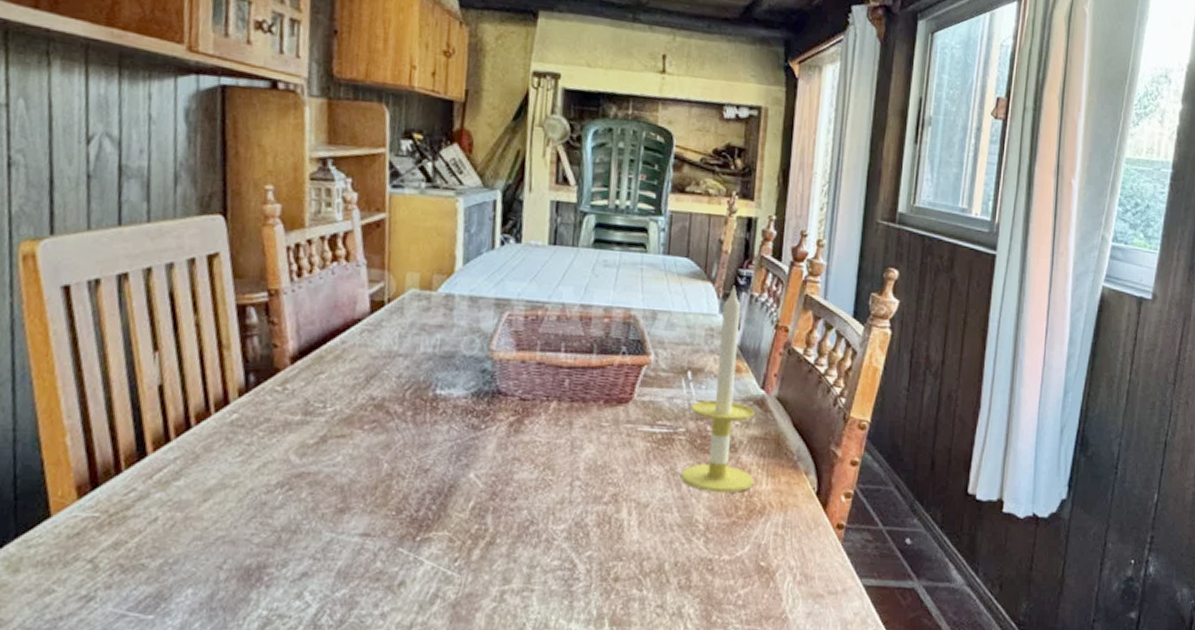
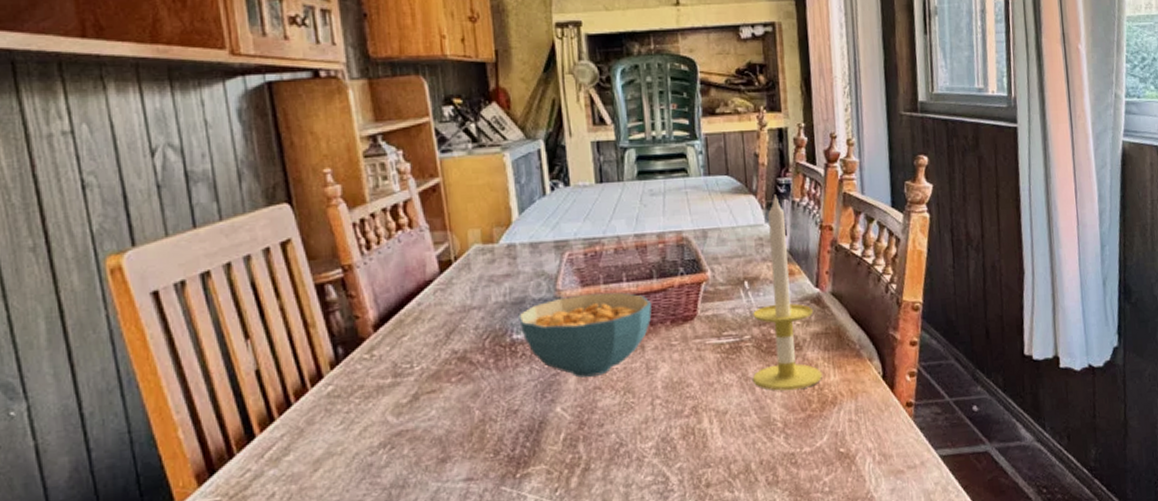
cereal bowl: none [445,358,587,447] -> present [518,292,652,378]

